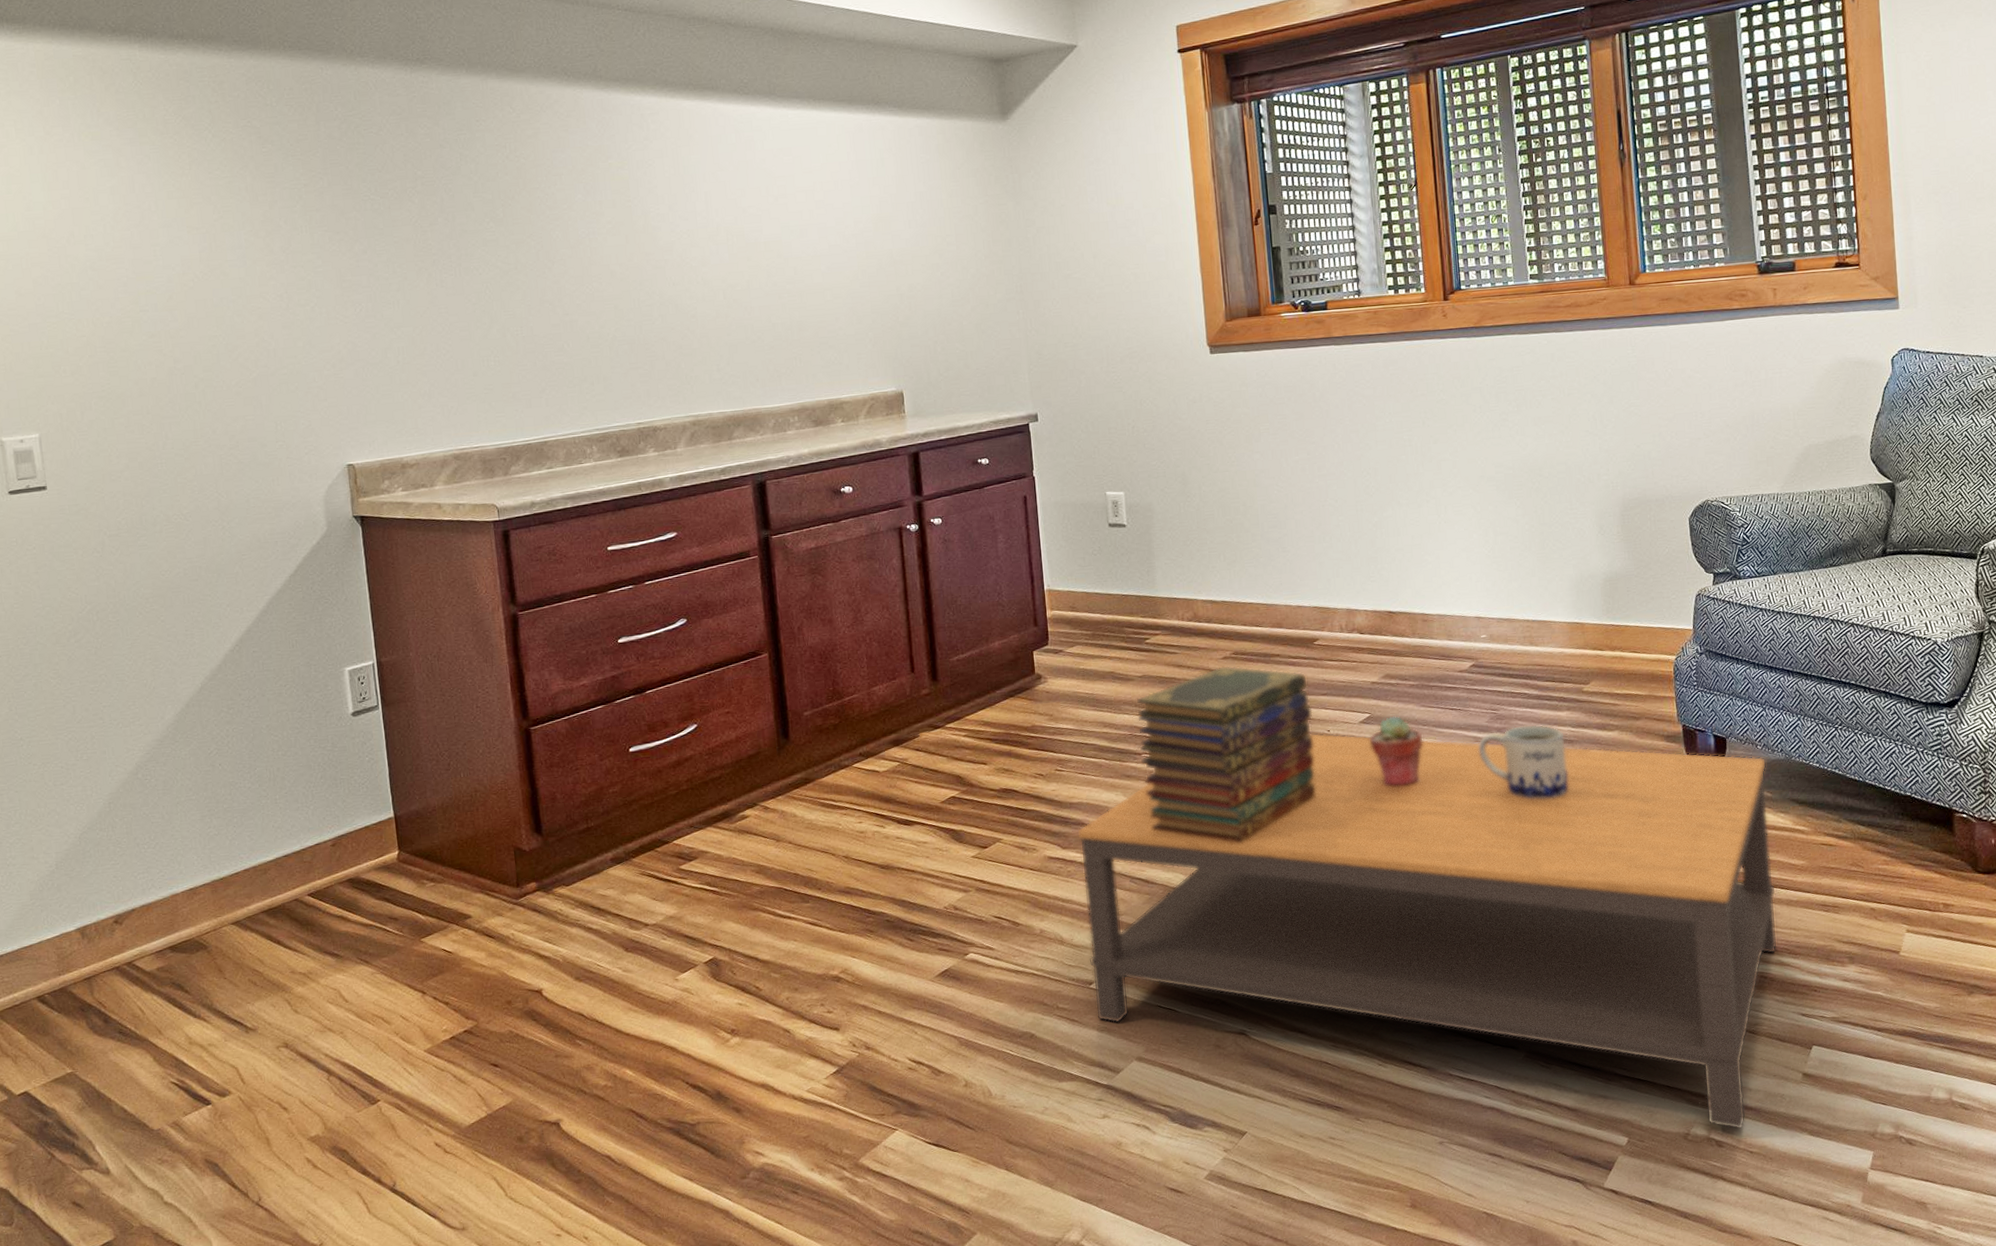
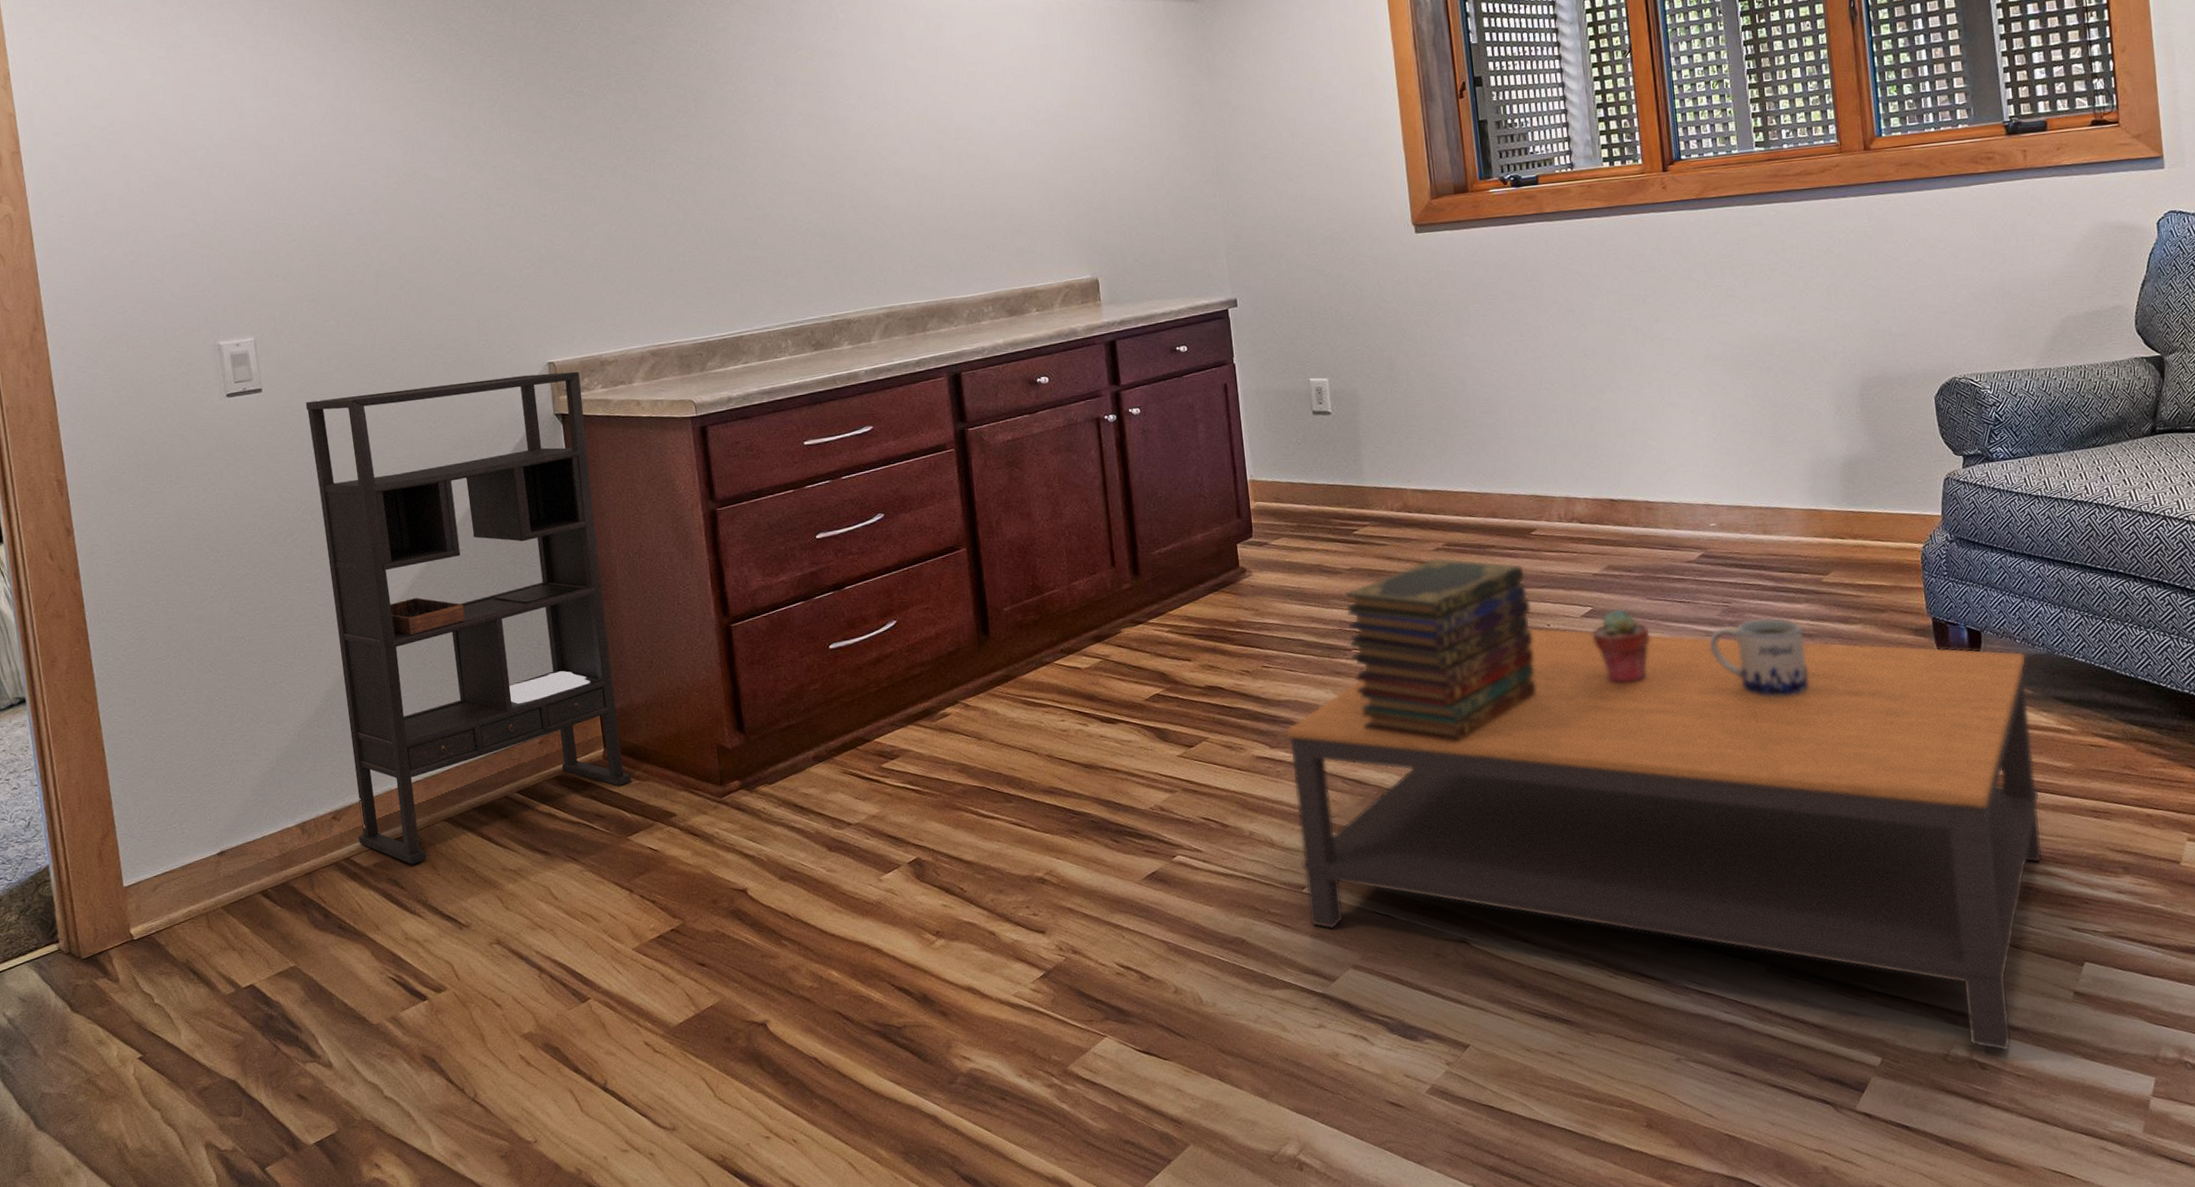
bookshelf: none [92,473,427,969] -> present [305,371,632,865]

